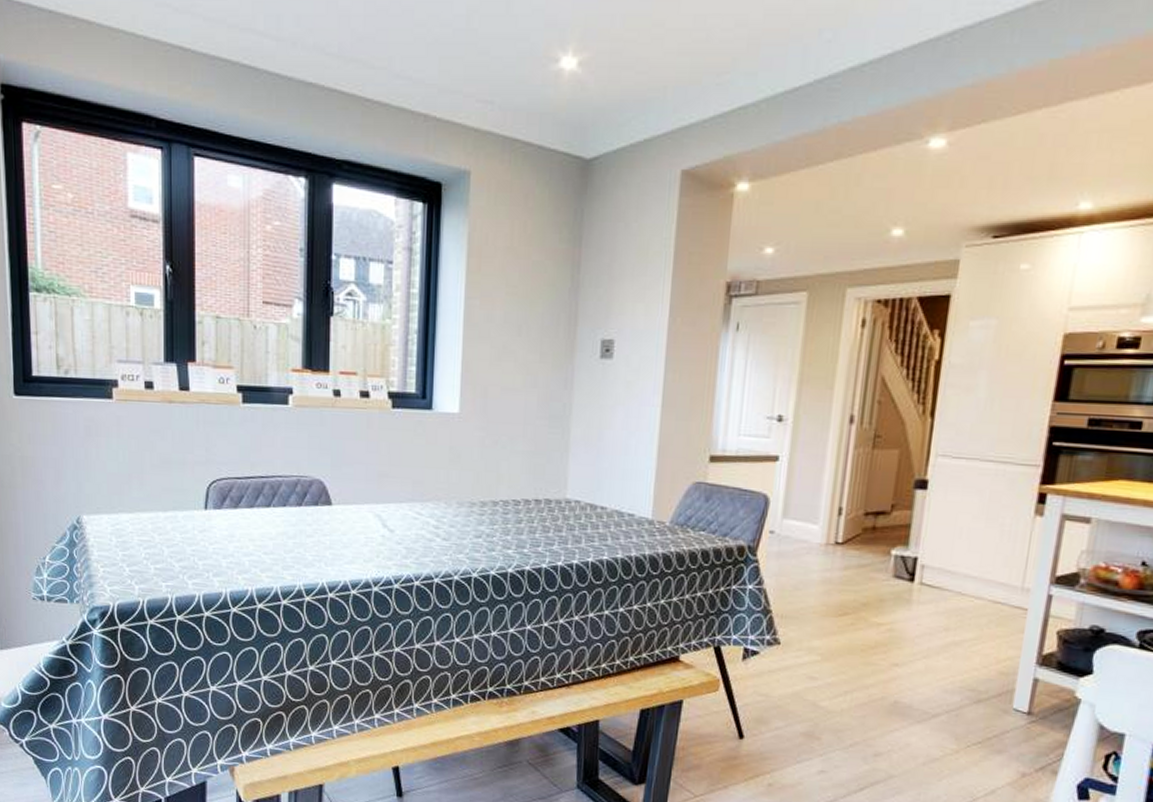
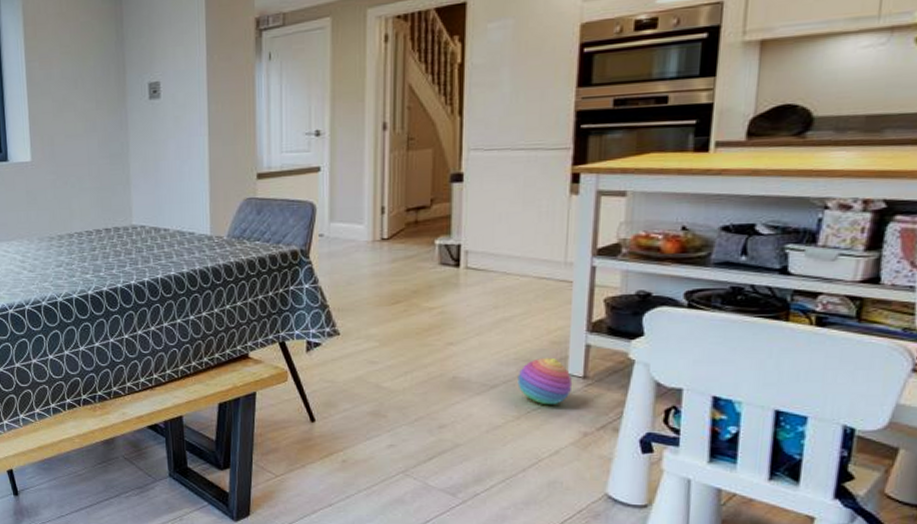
stacking toy: none [960,688,1017,741] -> present [517,357,573,405]

